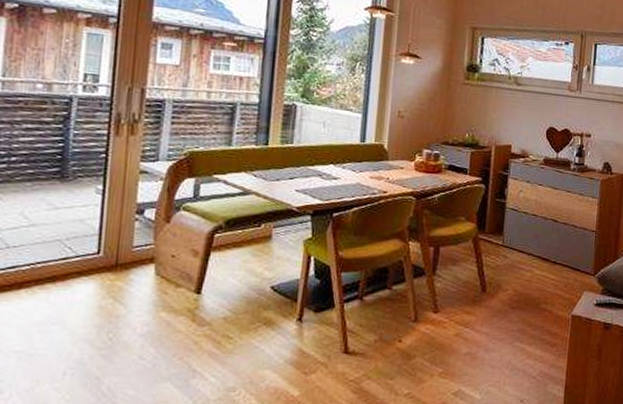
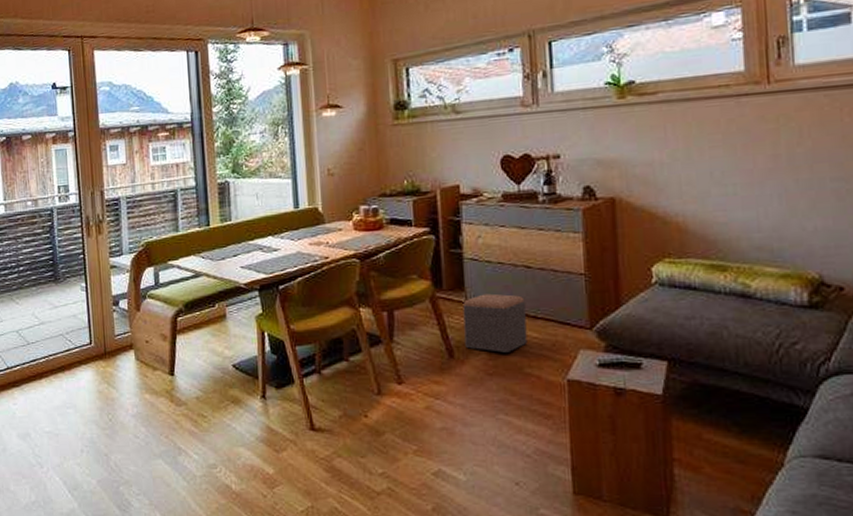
footstool: none [497,239,549,290] -> present [463,293,528,353]

